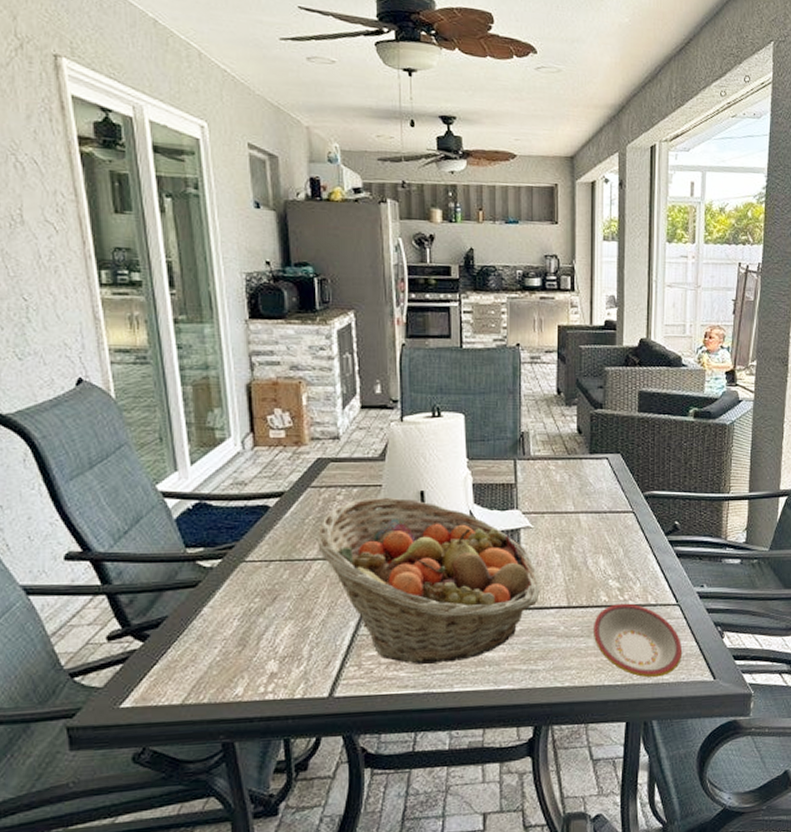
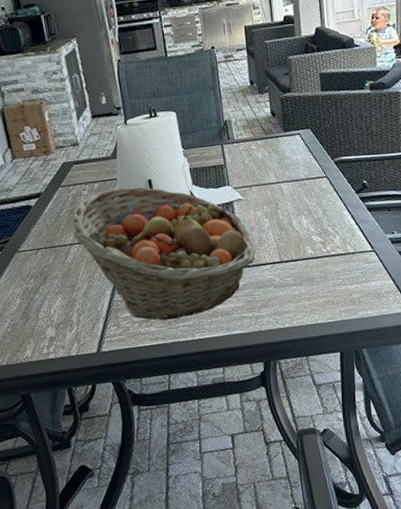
plate: present [592,603,683,678] -> none [303,253,382,314]

